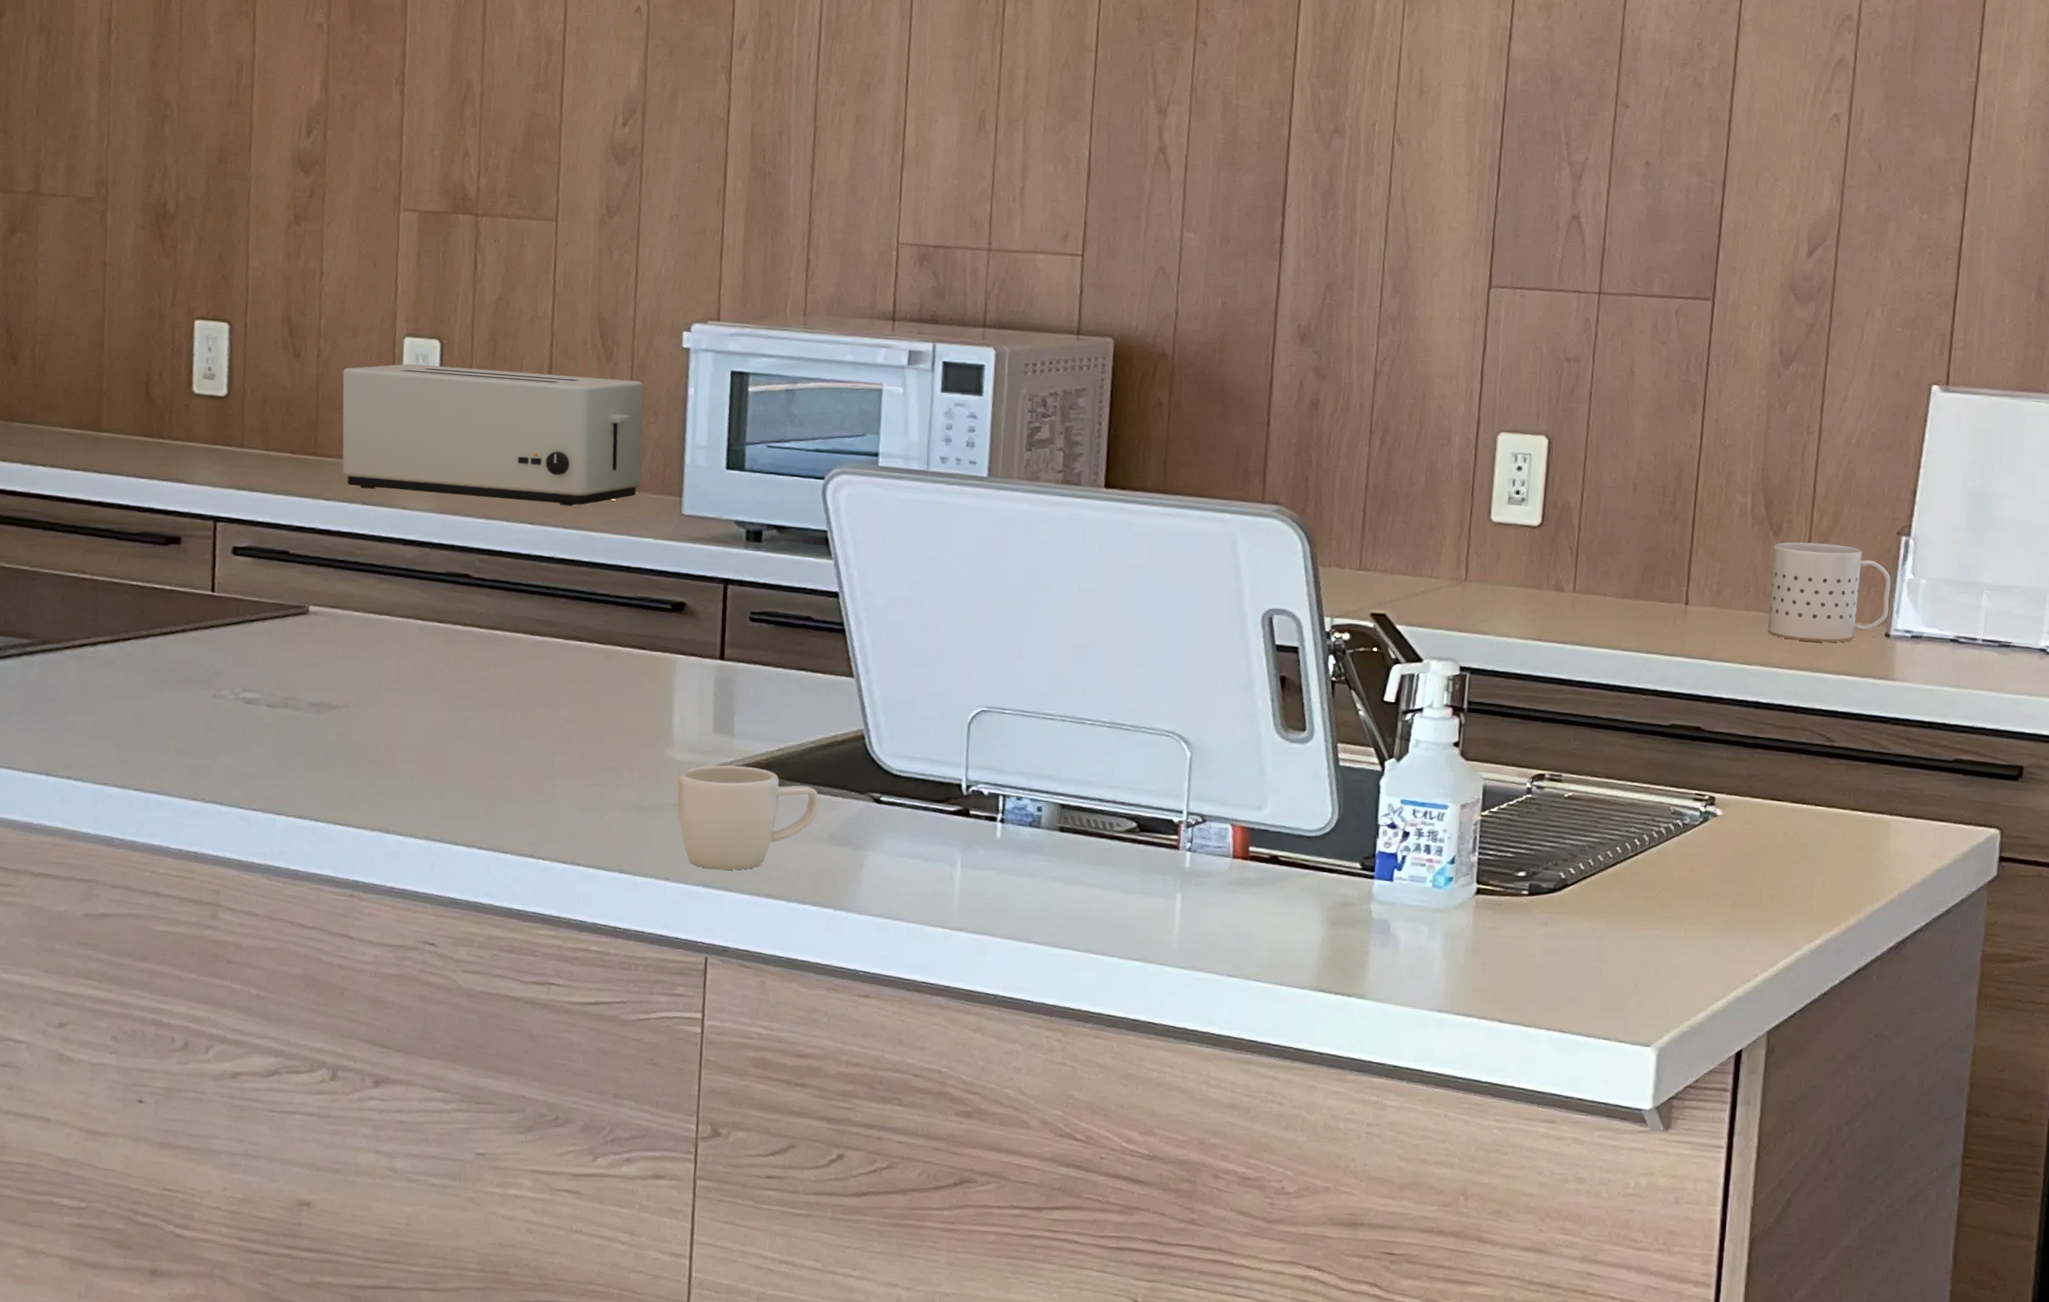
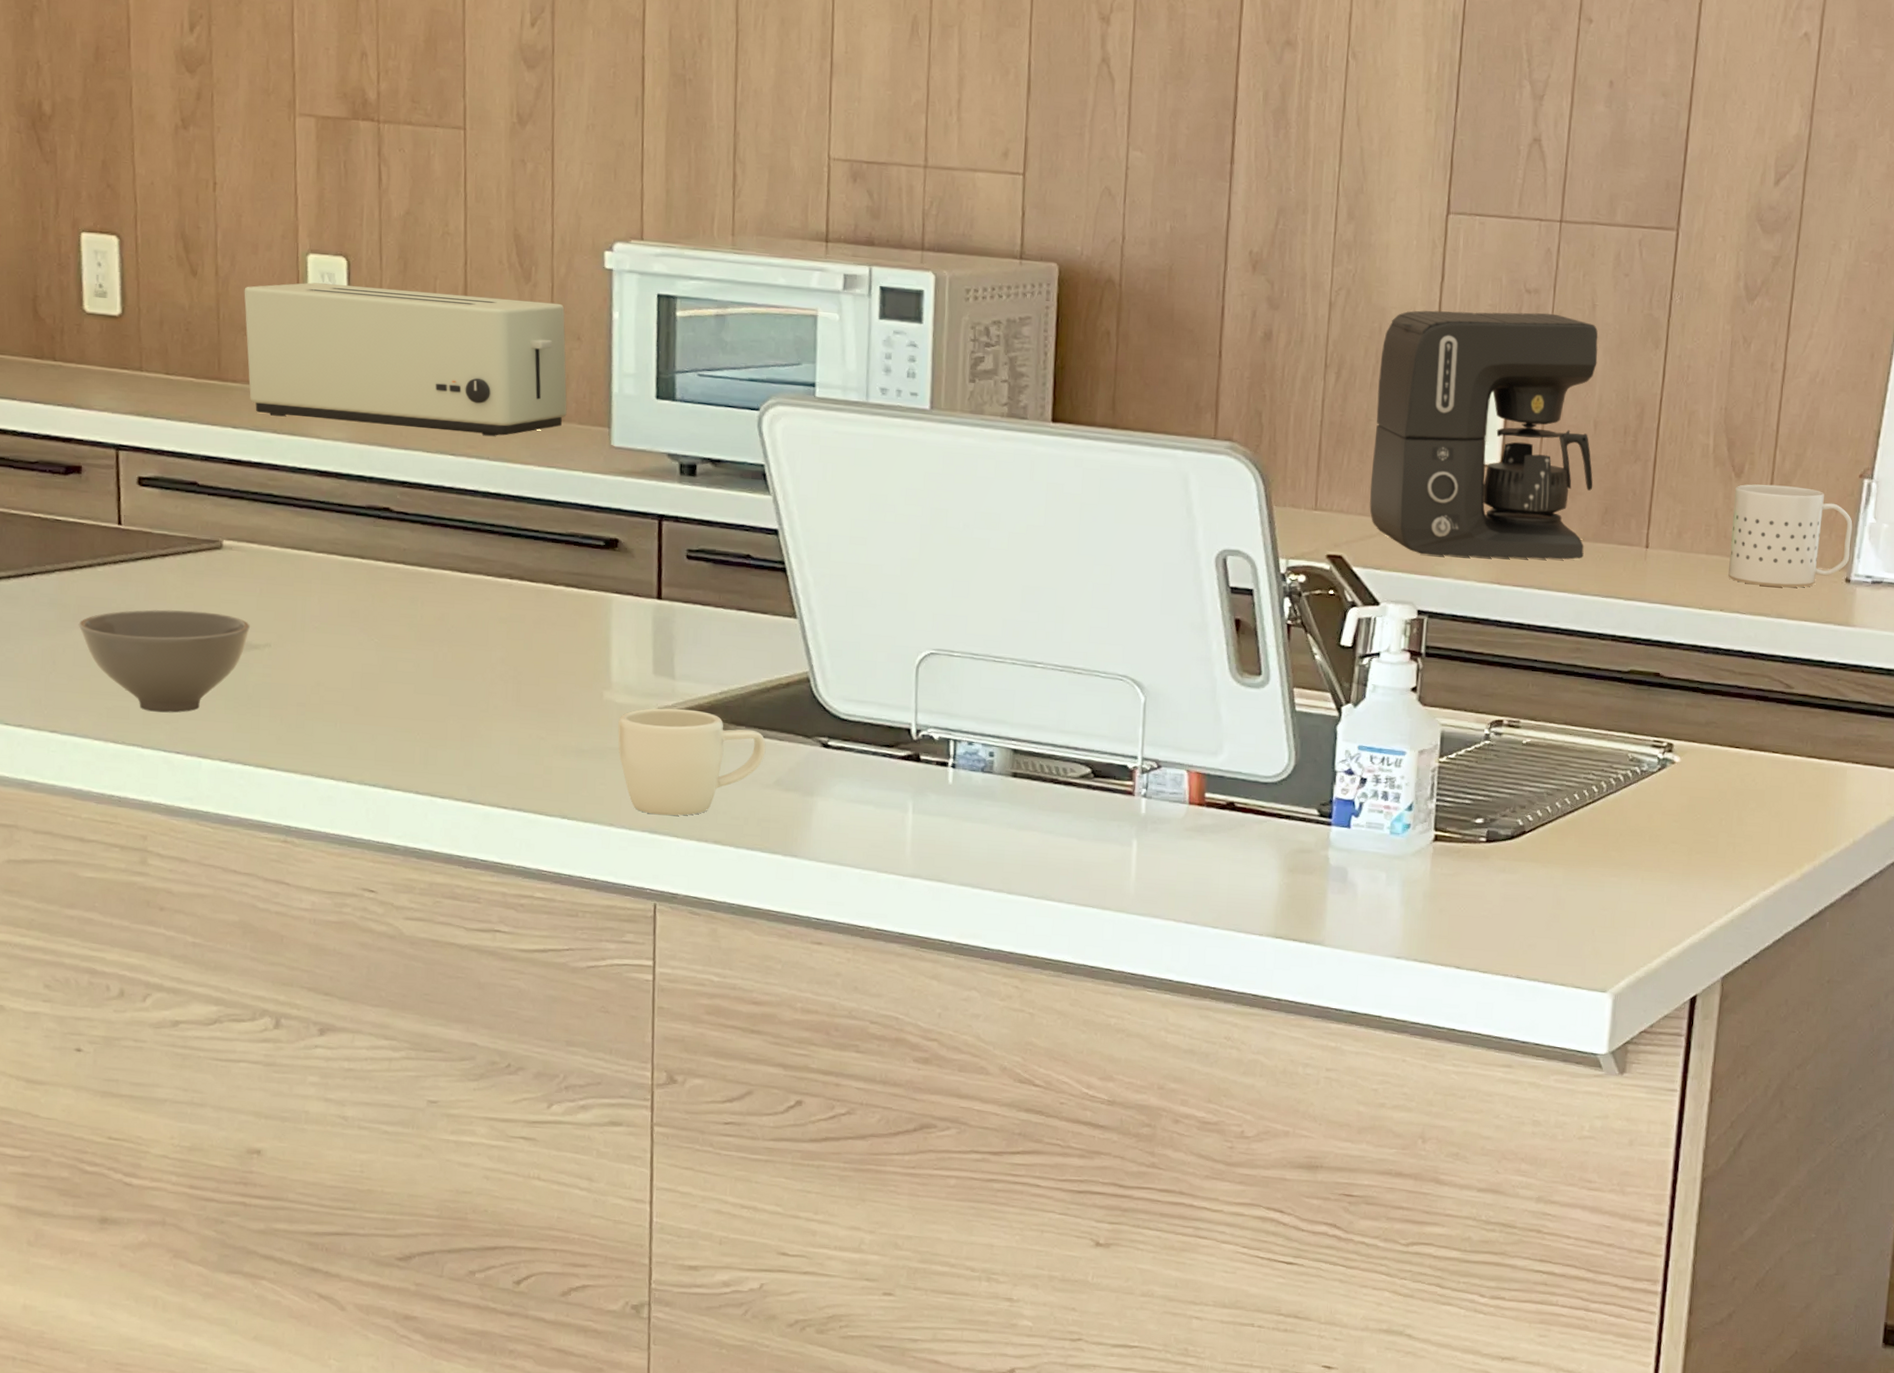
bowl: none [167,672,330,772] -> present [78,609,250,713]
coffee maker: none [1413,378,1637,617] -> present [1369,310,1598,560]

